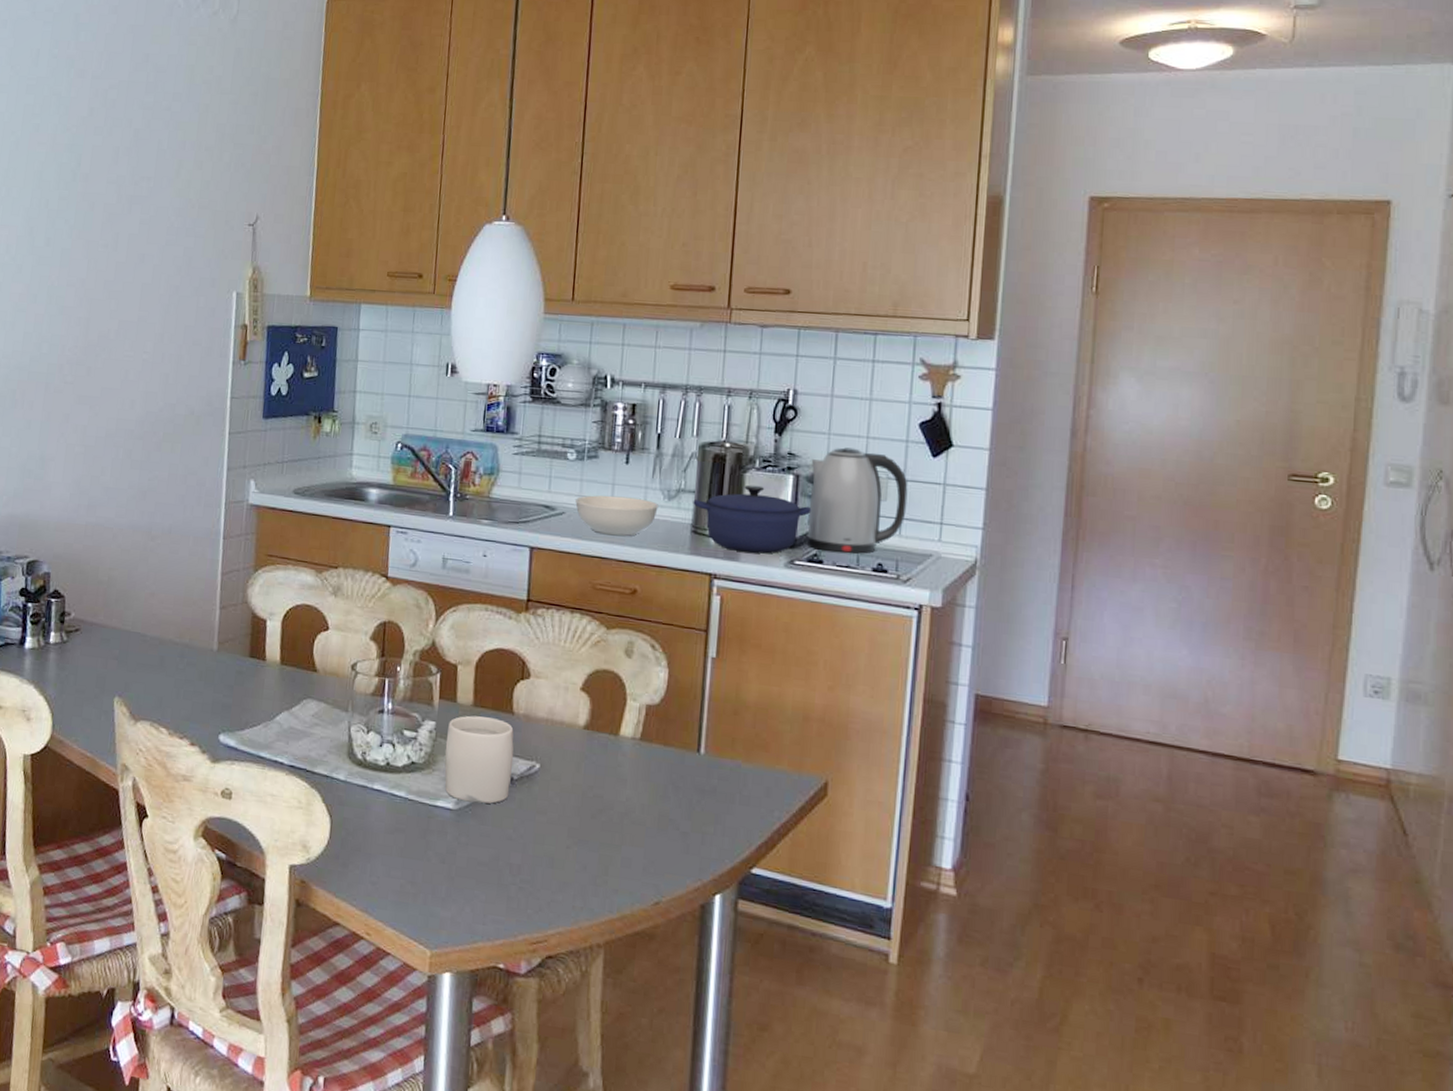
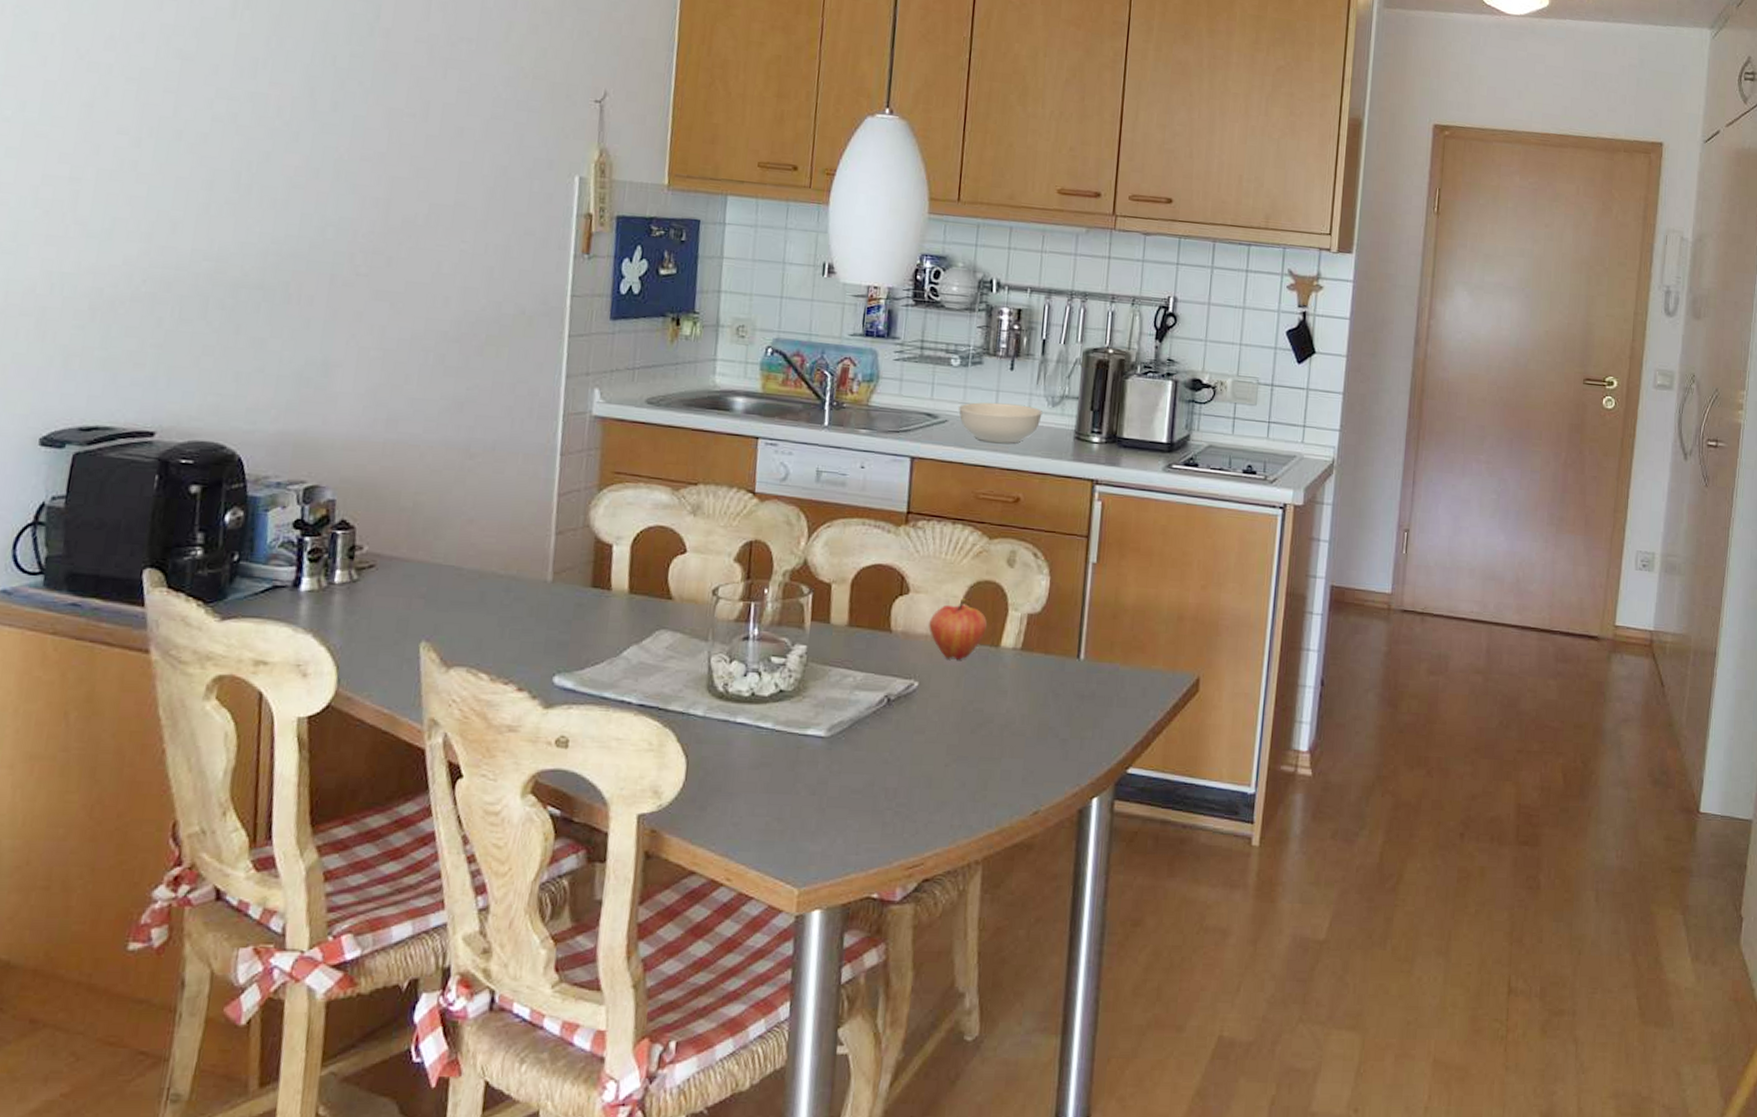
mug: present [444,715,514,804] -> none [816,636,892,729]
fruit: none [549,686,606,746] -> present [929,598,987,660]
cooking pot: present [693,484,812,554] -> none [1076,390,1189,459]
kettle: present [807,447,908,555] -> none [1184,354,1276,457]

